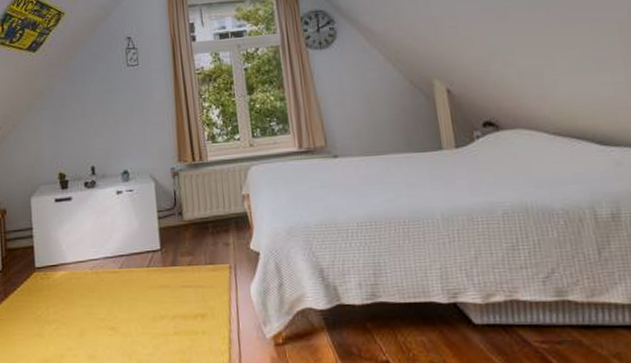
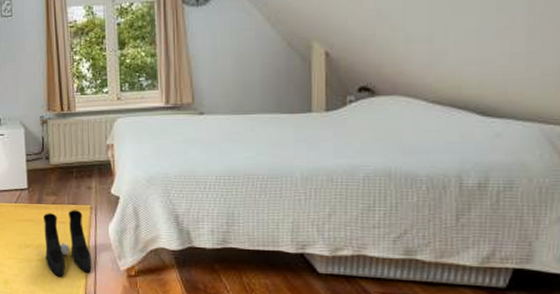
boots: none [179,271,235,352] -> present [43,210,92,277]

